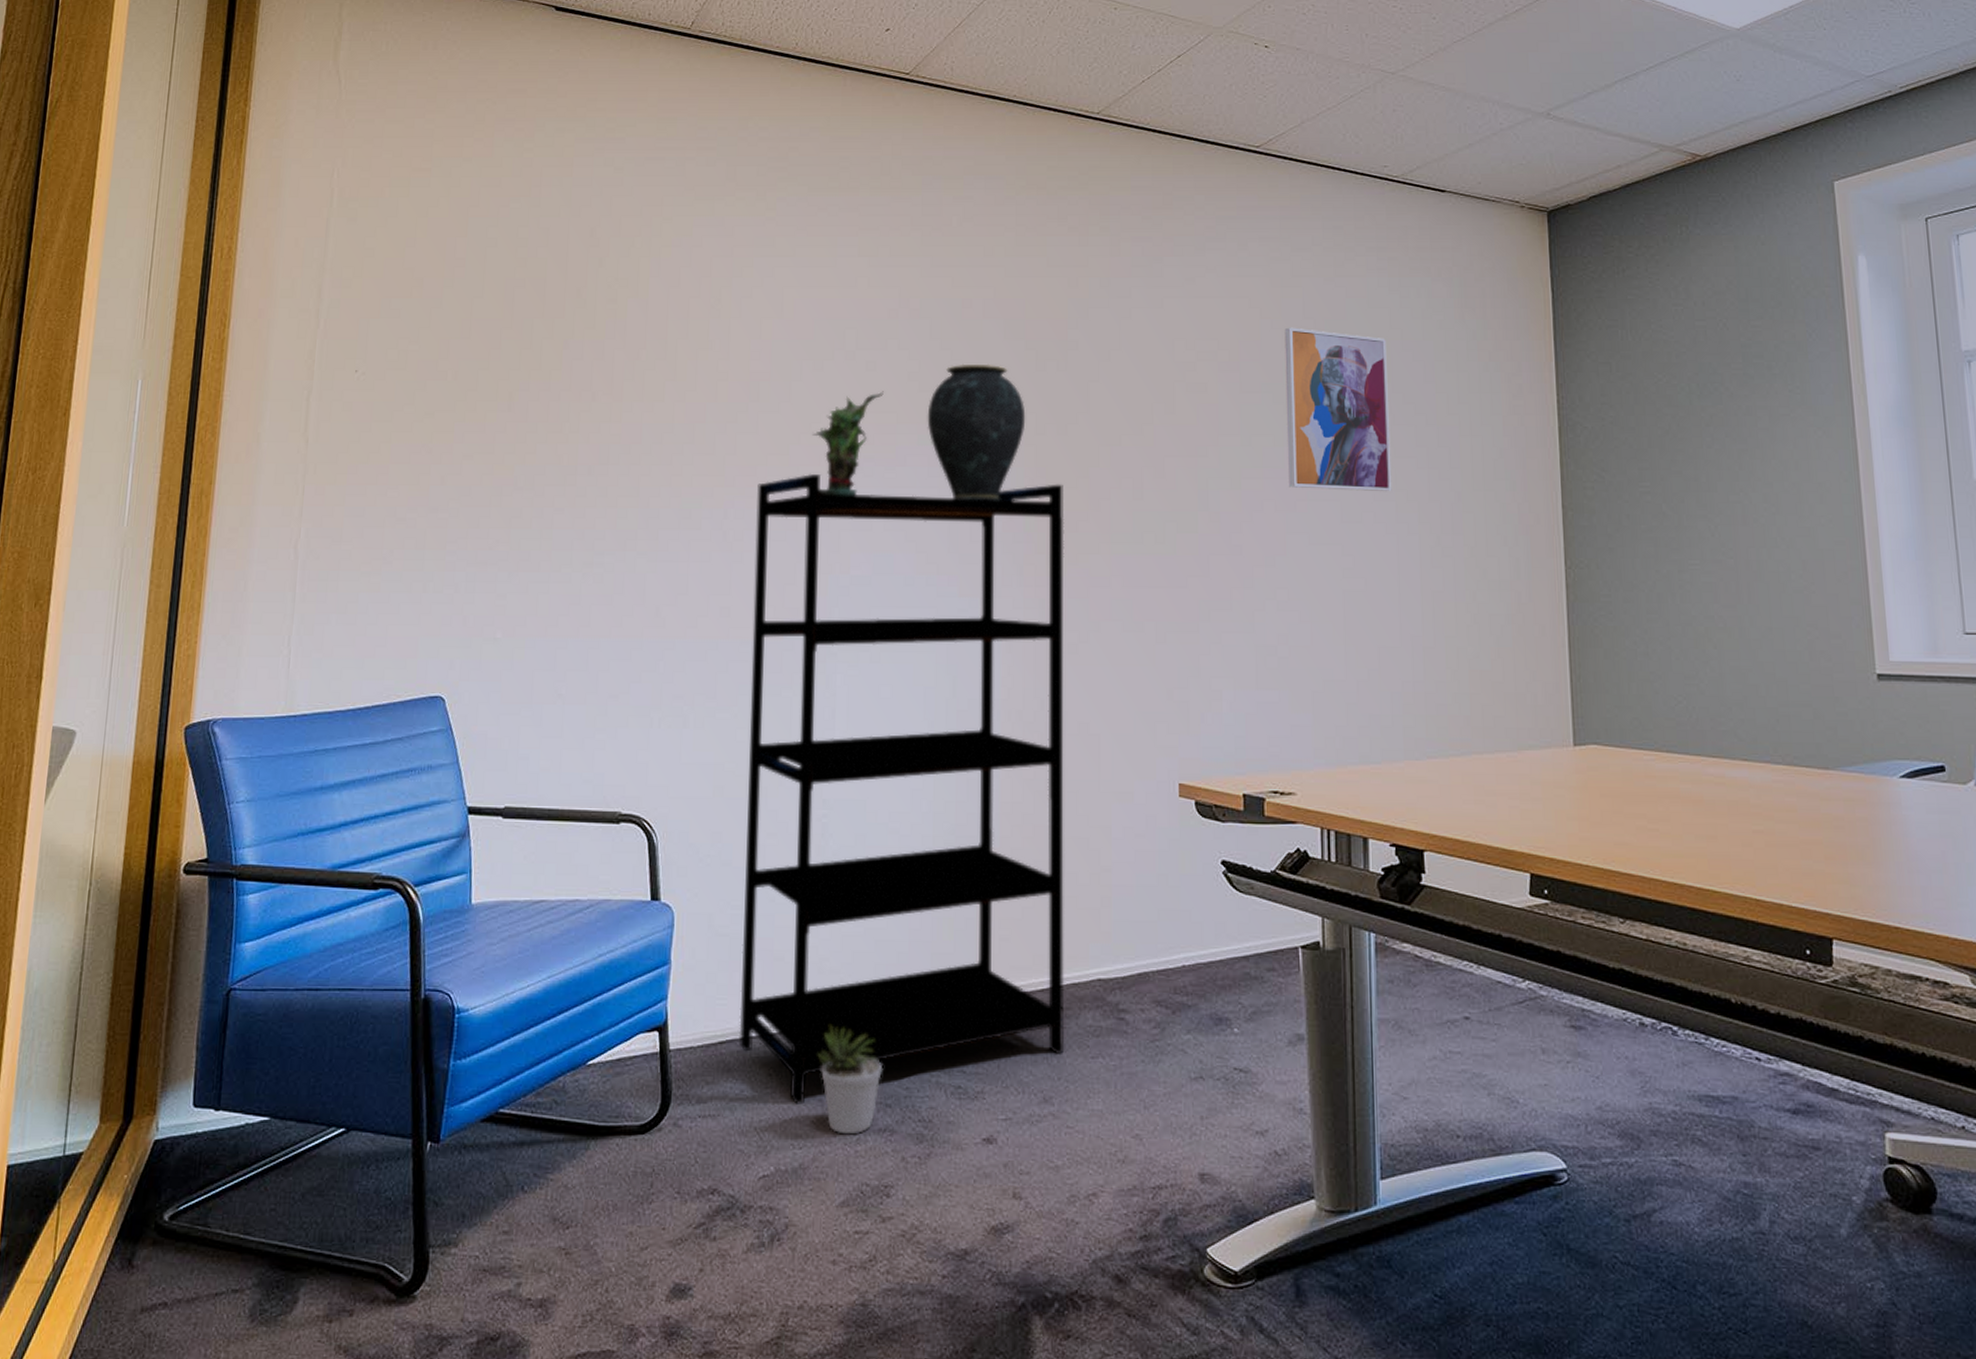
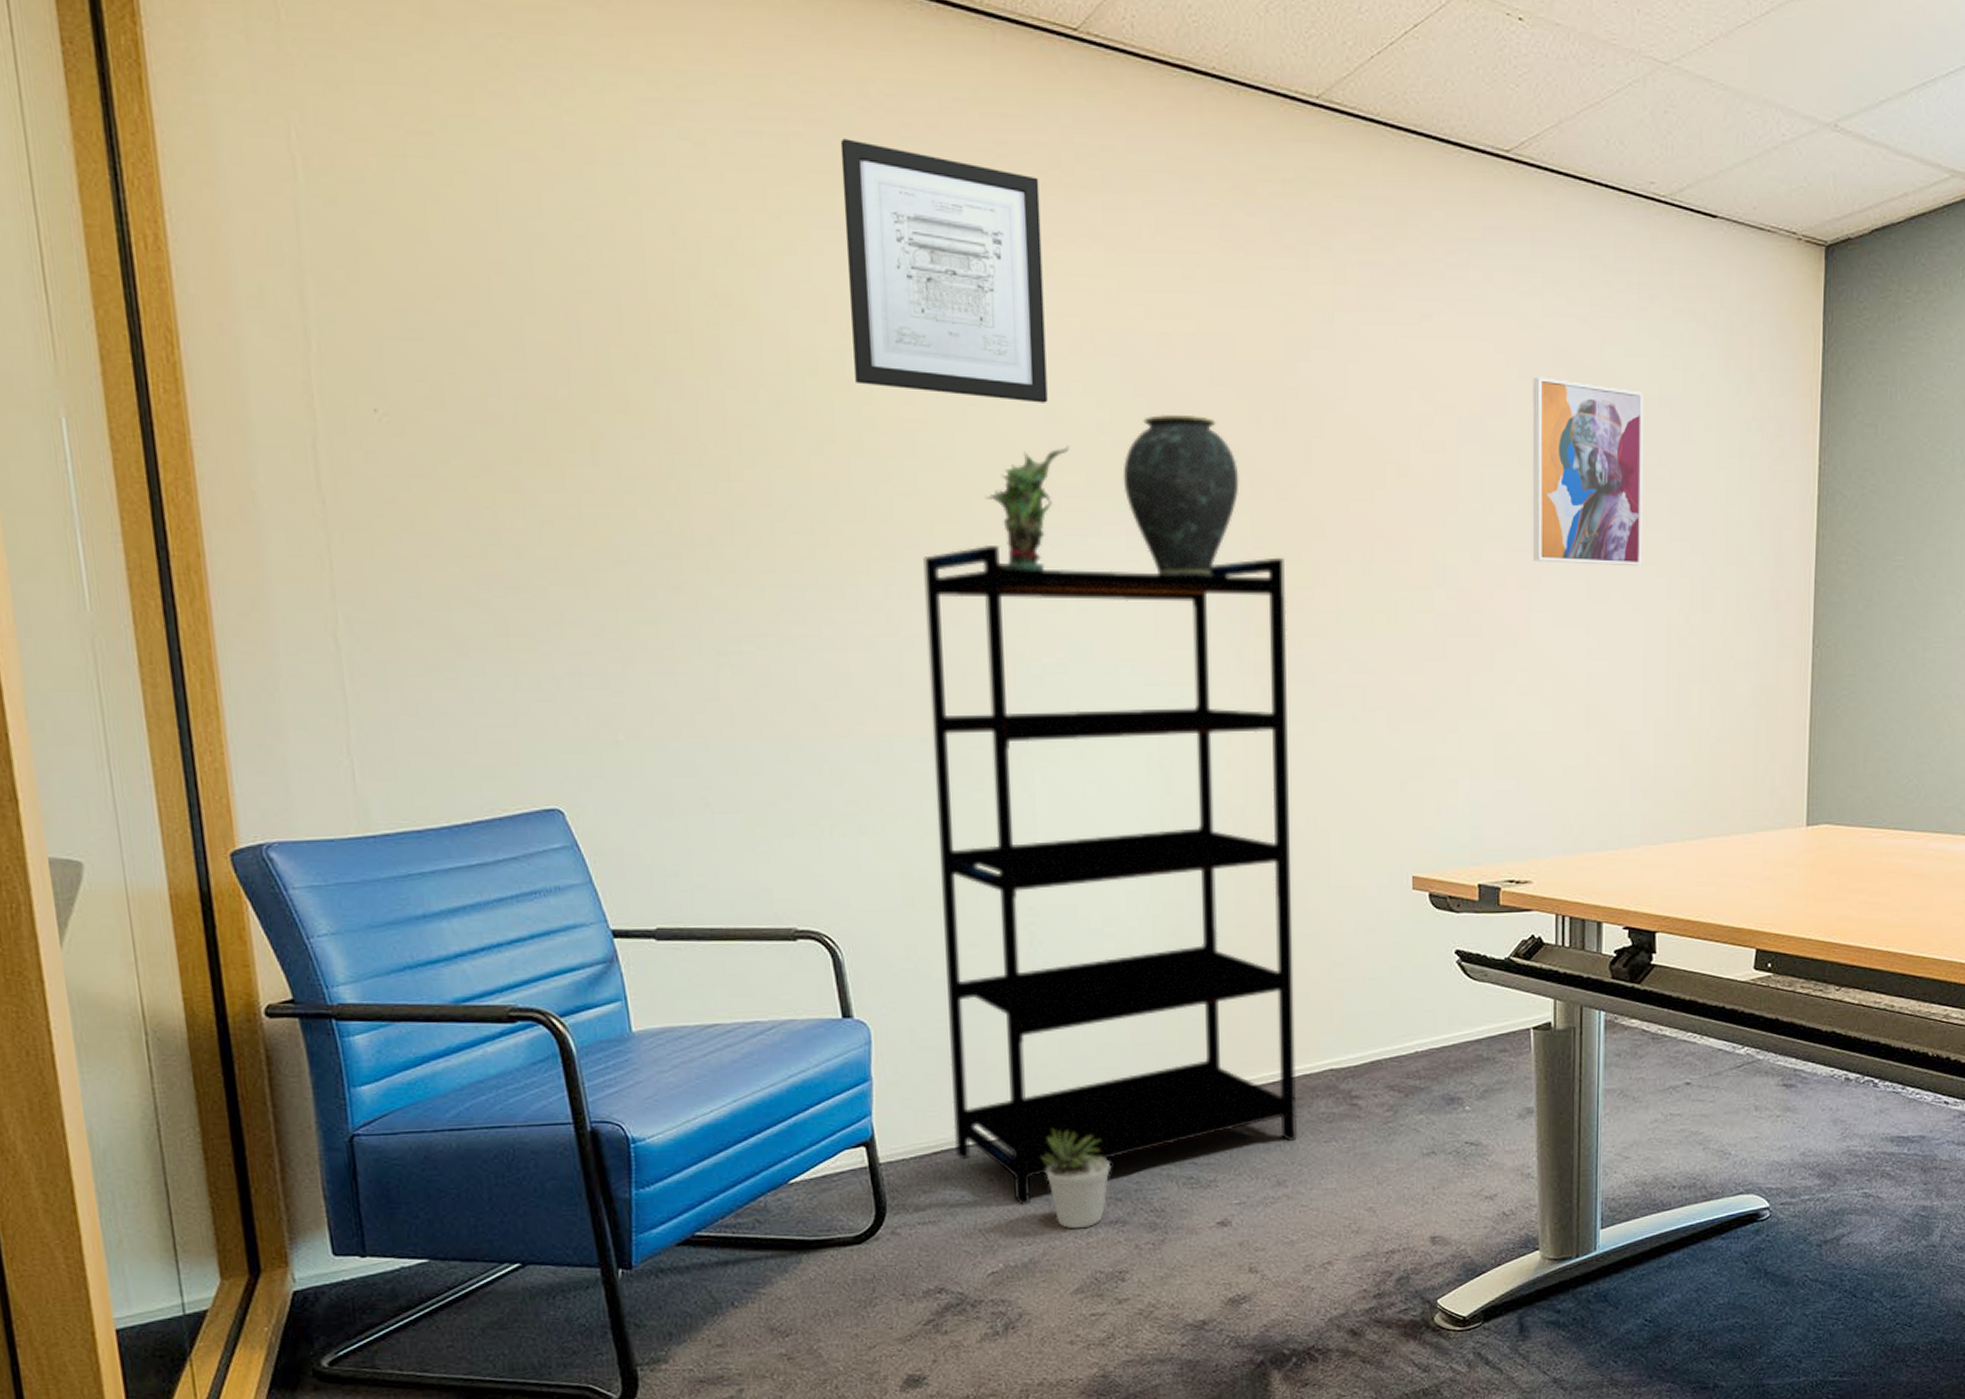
wall art: none [717,160,873,357] -> present [840,138,1048,403]

